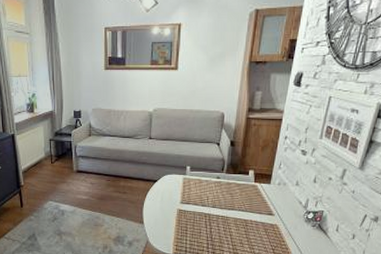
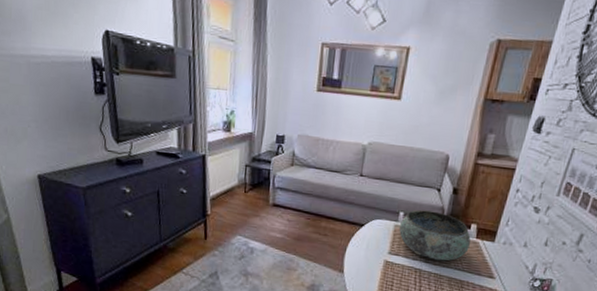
bowl: none [188,163,250,205] -> present [399,209,471,261]

